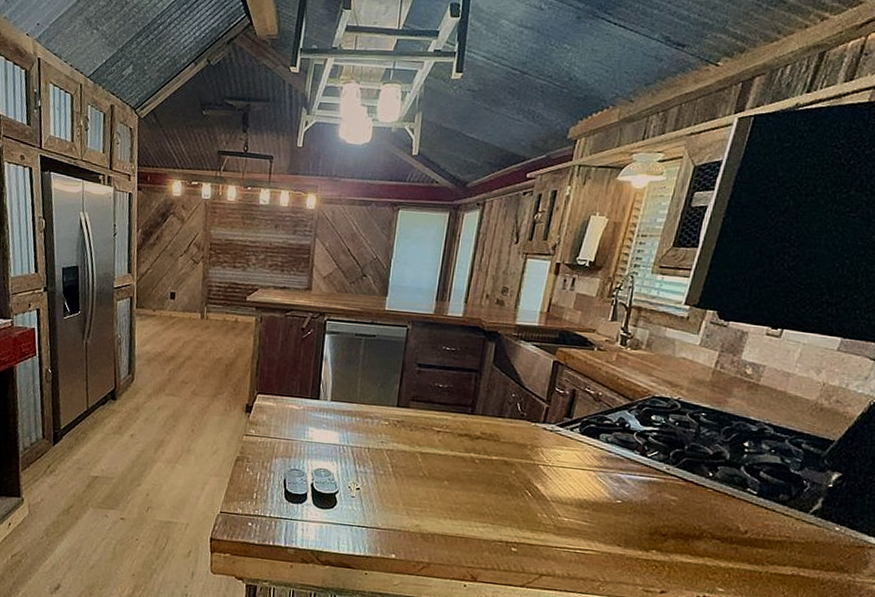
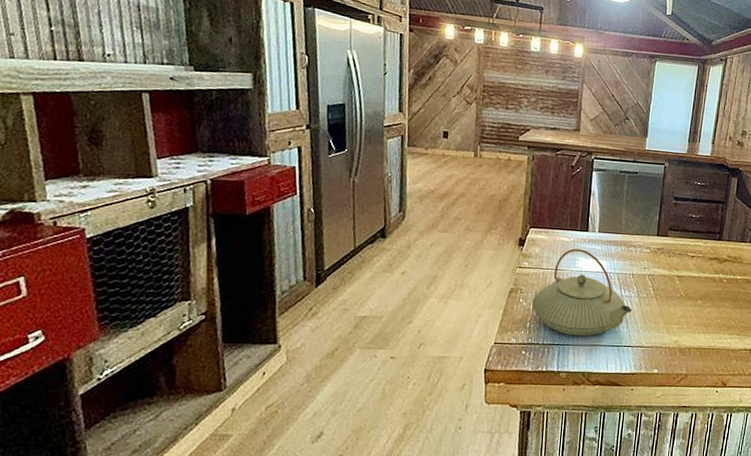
teapot: none [258,417,367,513] -> present [531,248,632,337]

